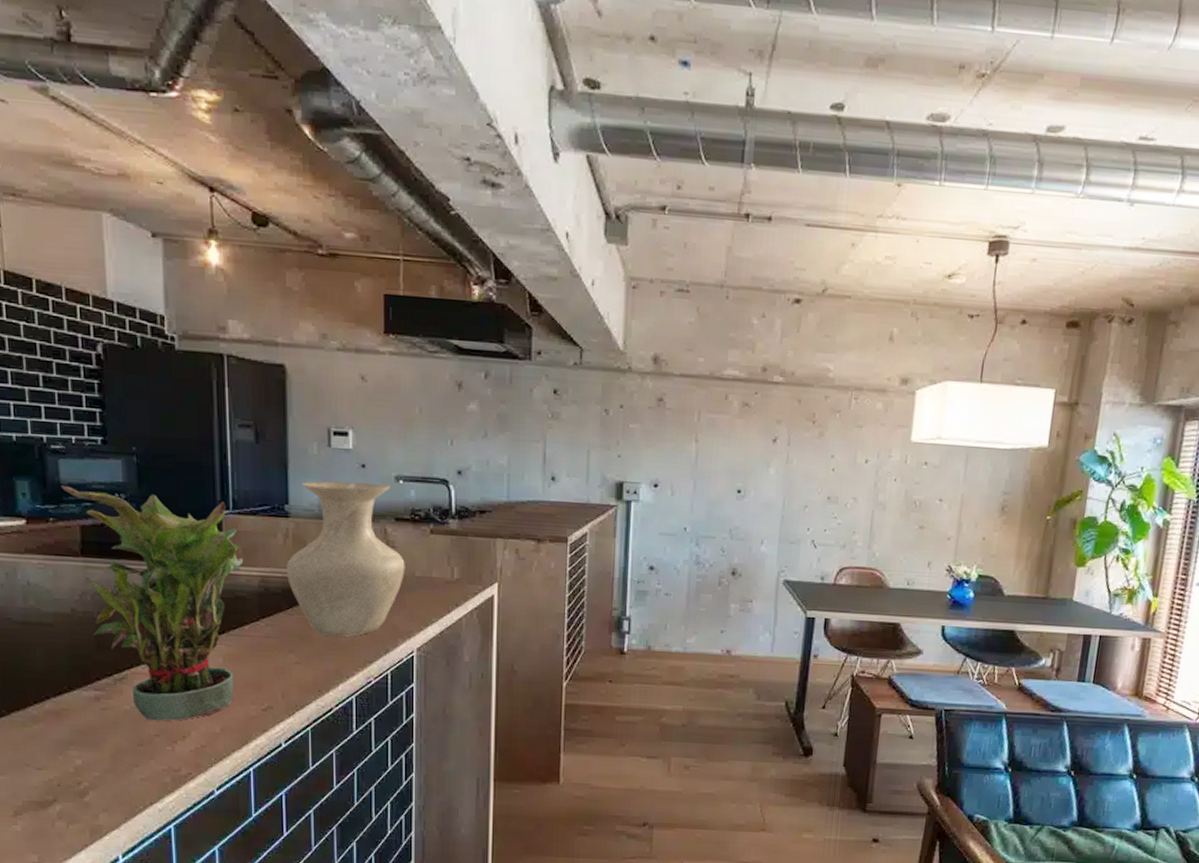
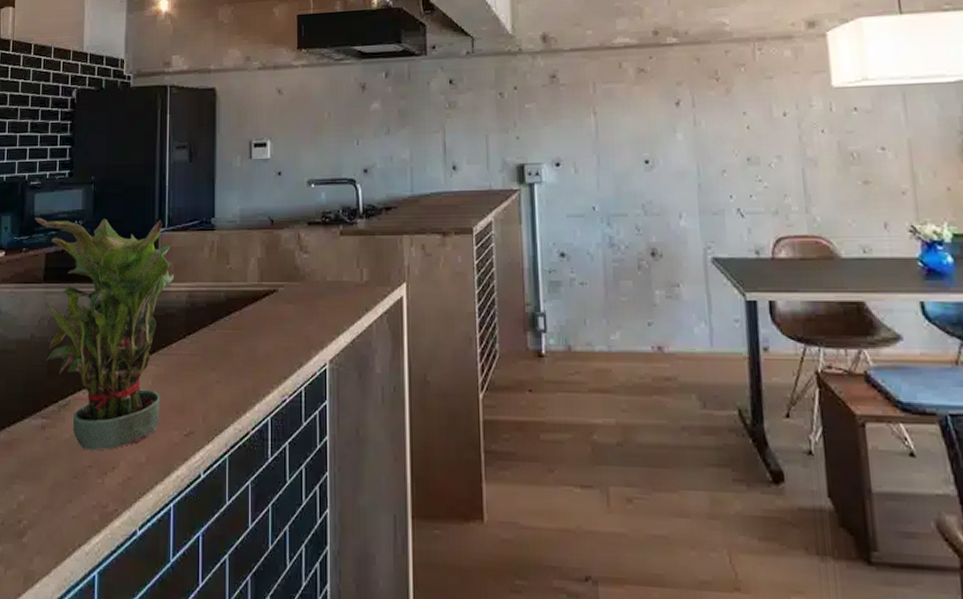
vase: present [287,481,405,637] -> none [211,189,317,351]

